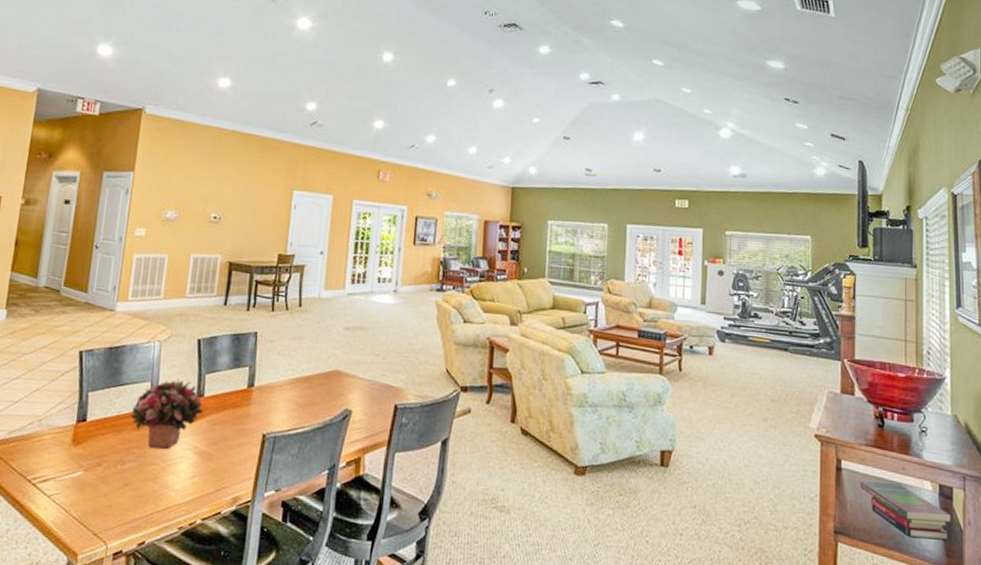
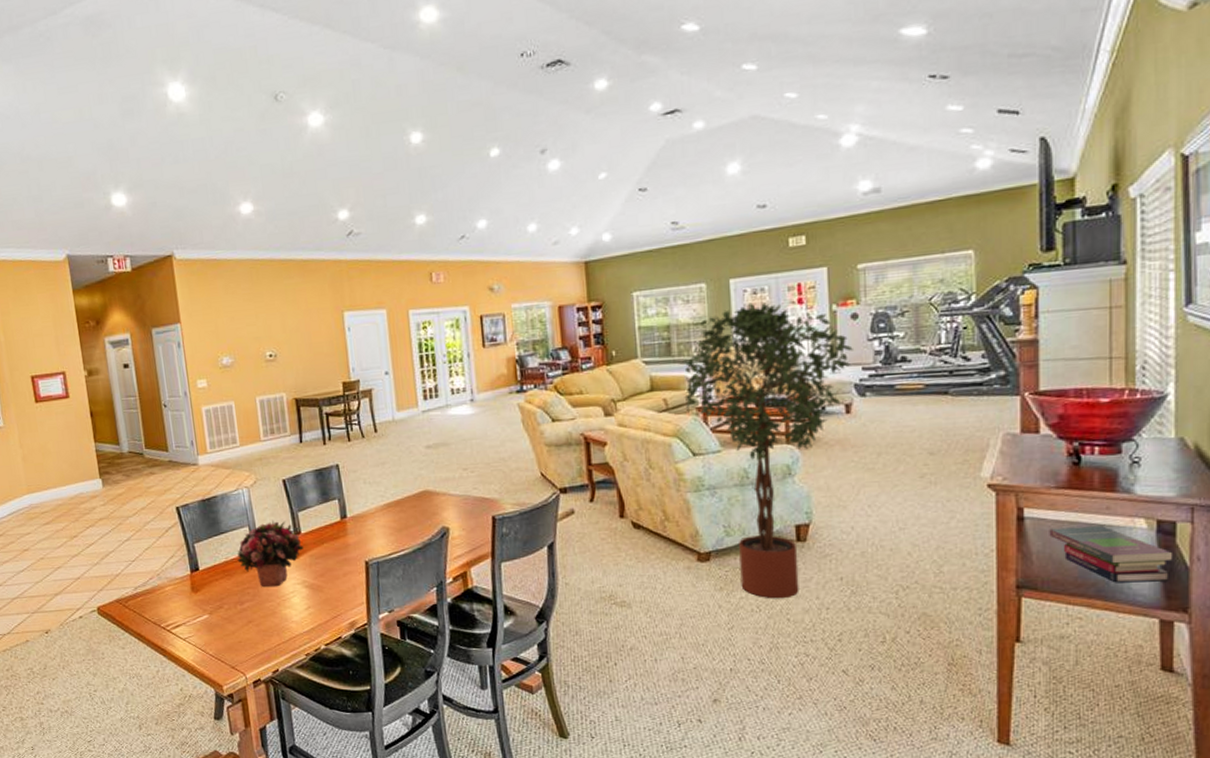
potted tree: none [579,247,718,521] -> present [679,303,853,599]

